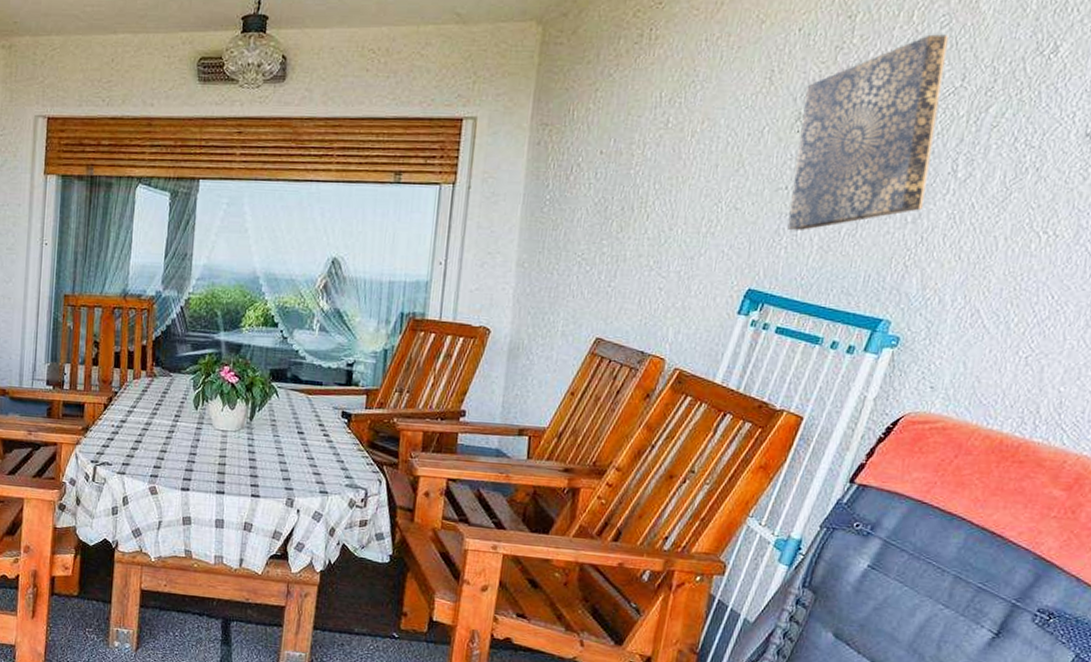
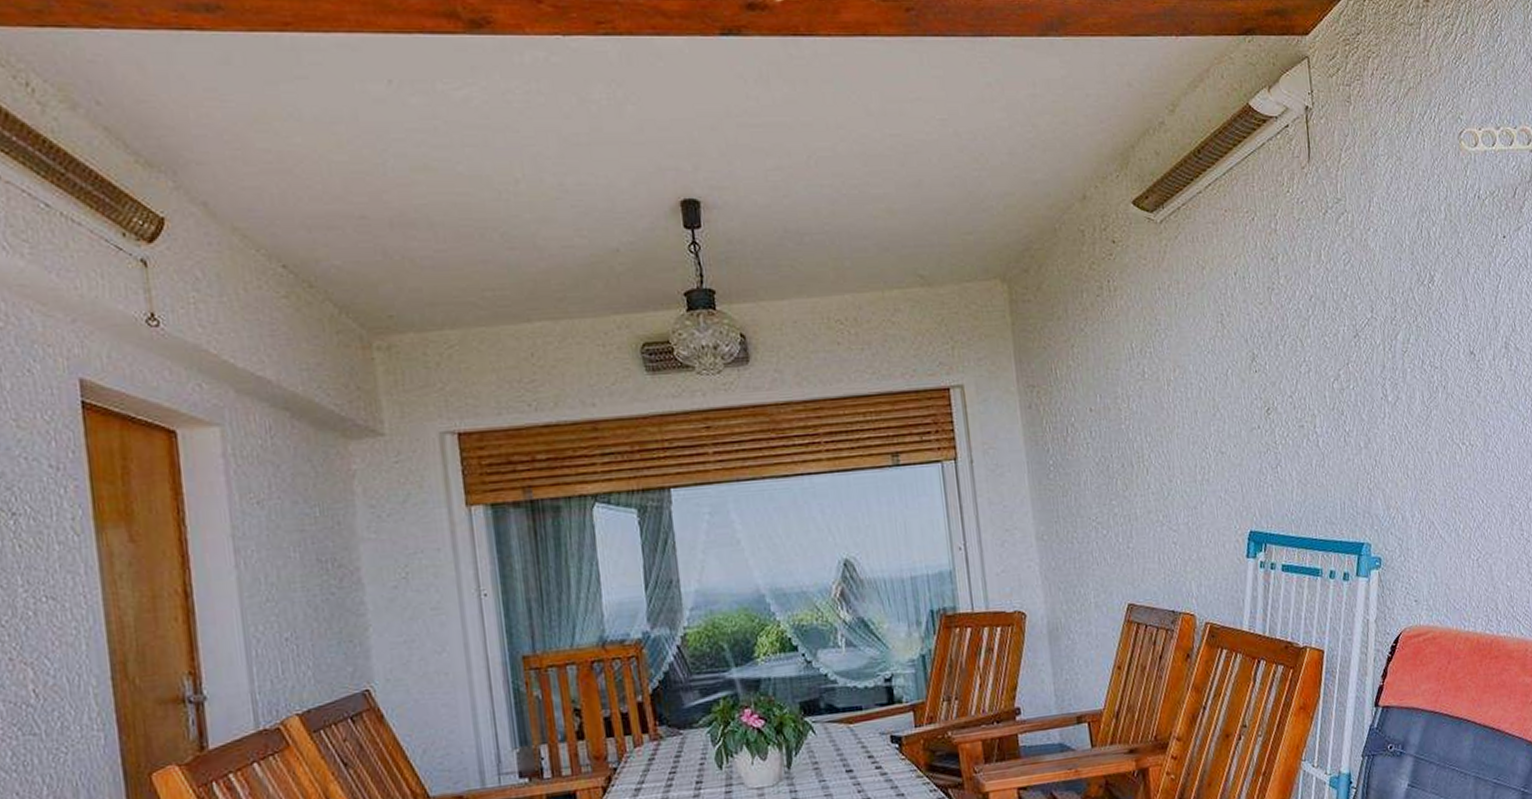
wall art: present [787,34,949,230] -> none [1253,271,1370,468]

